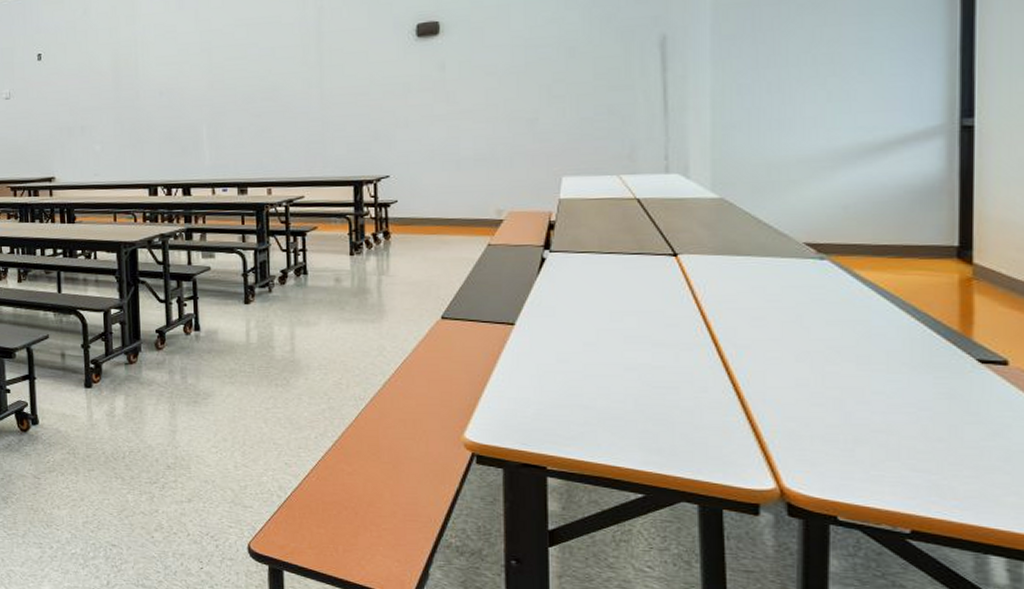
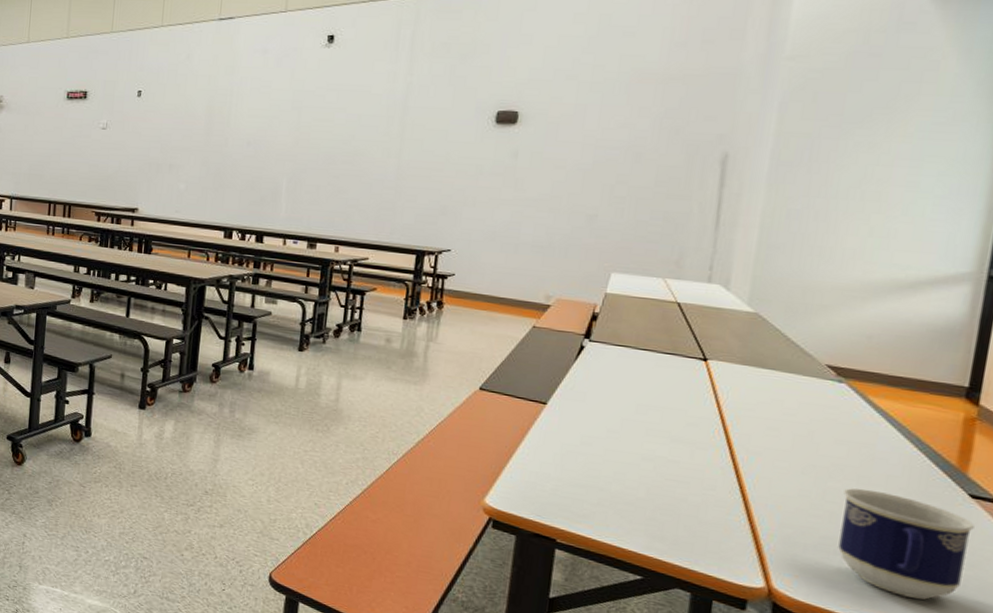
cup: none [844,369,989,478] -> present [838,488,975,600]

